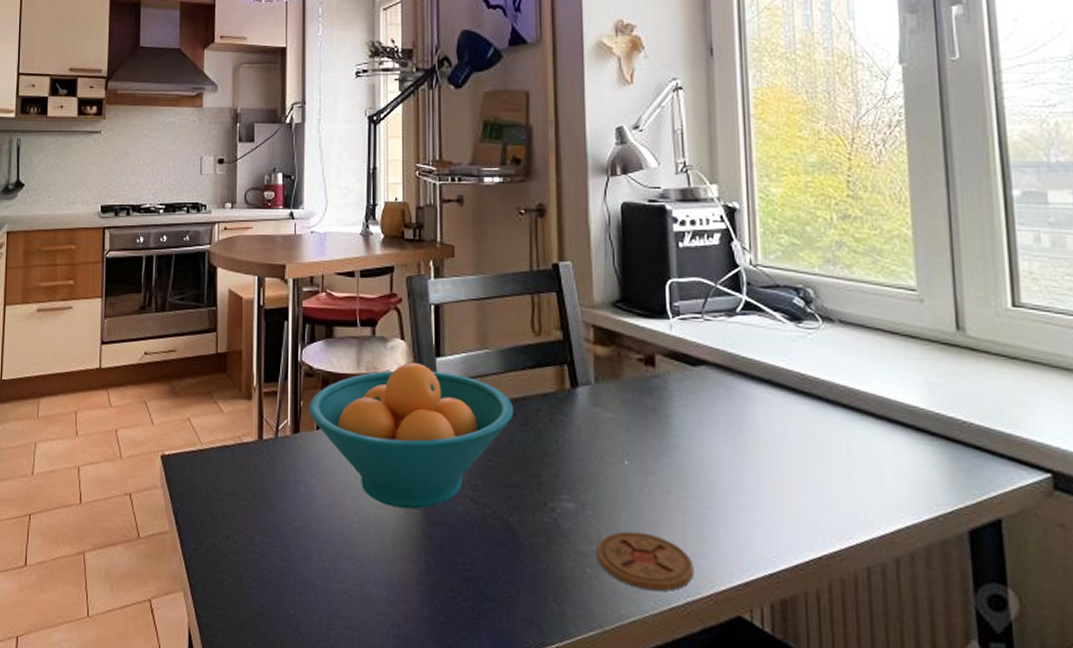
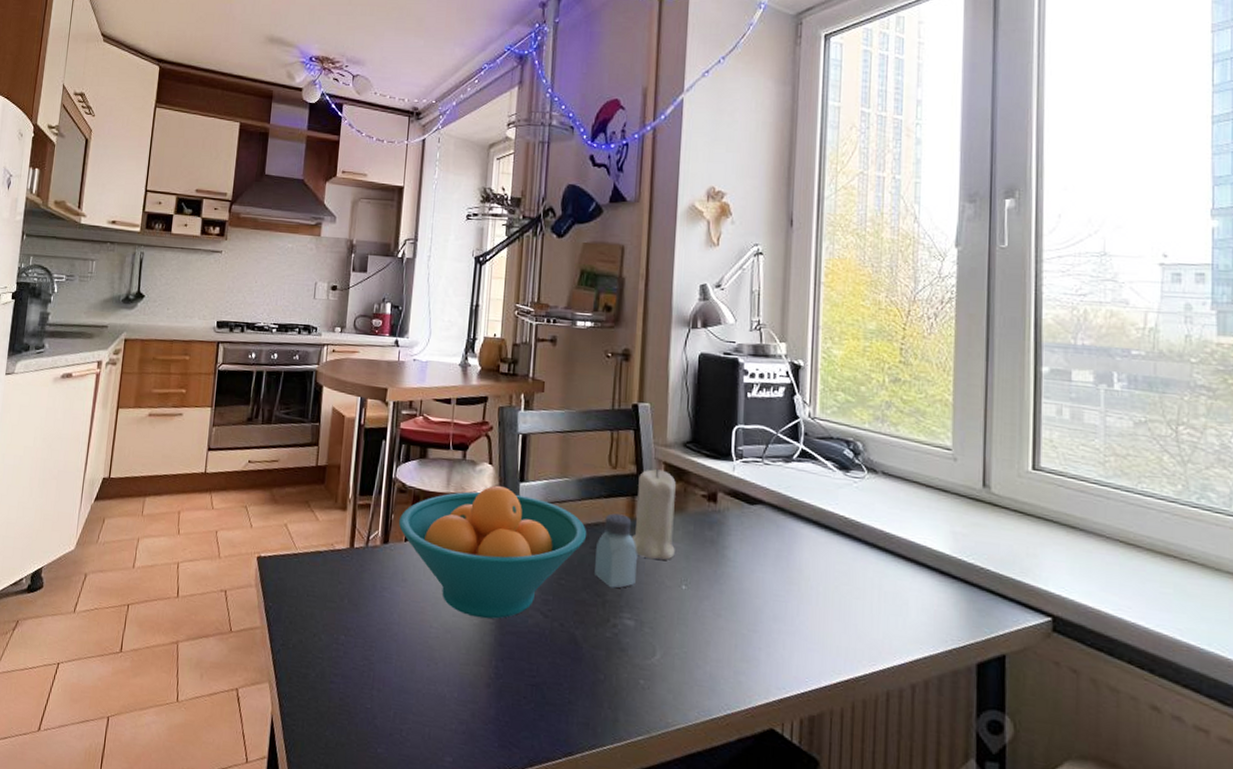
saltshaker: none [525,385,572,468] -> present [595,513,637,588]
candle: none [564,332,613,434] -> present [632,468,676,560]
coaster: present [597,531,694,591] -> none [650,648,736,704]

